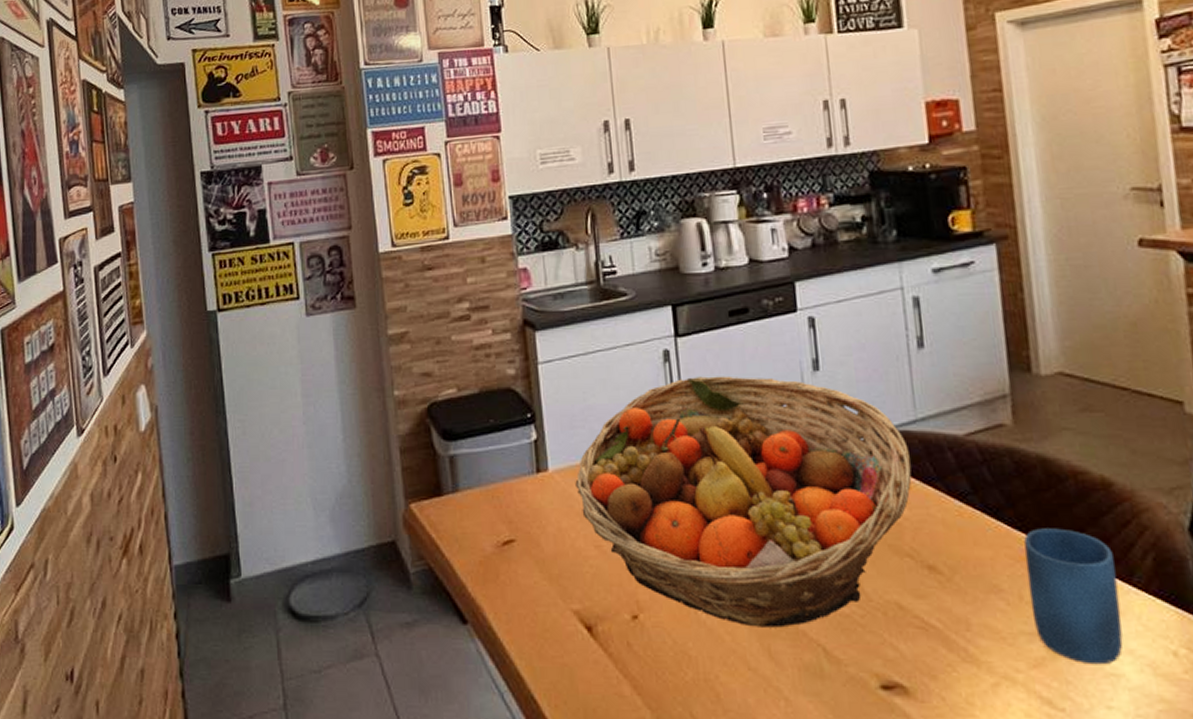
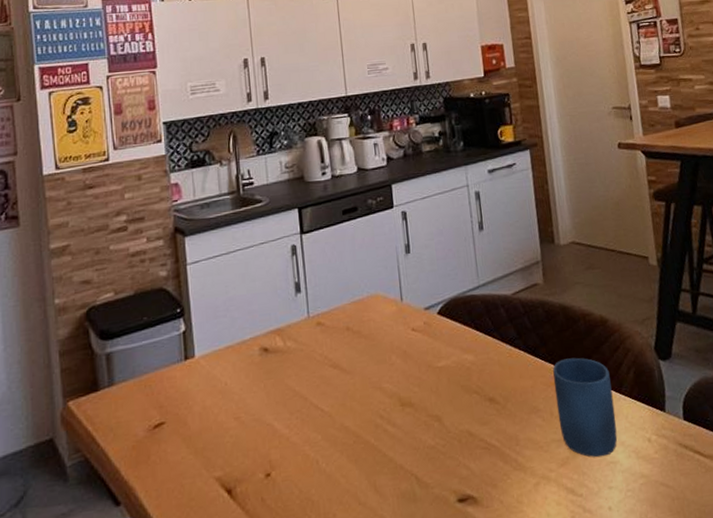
fruit basket: present [575,376,913,628] -> none [218,261,477,468]

